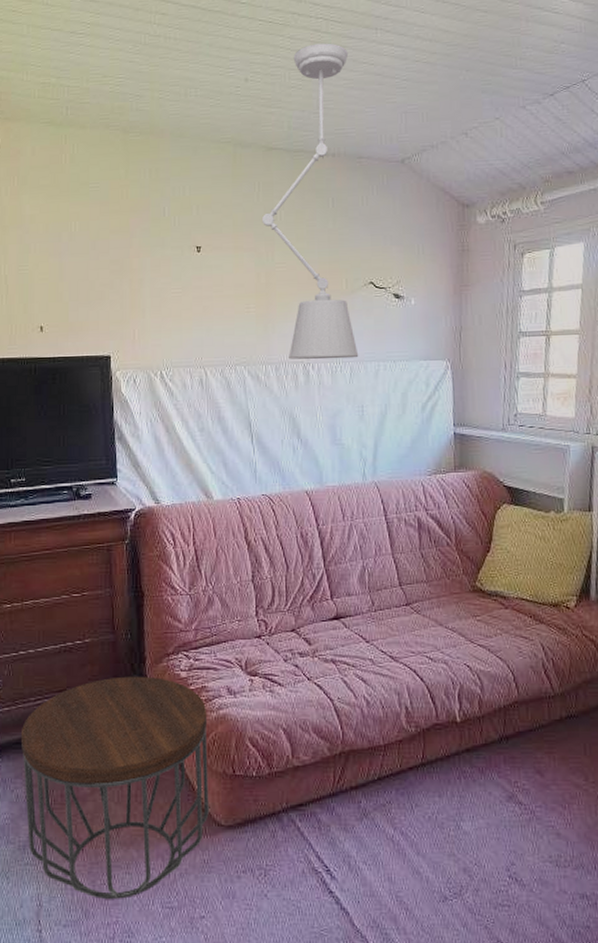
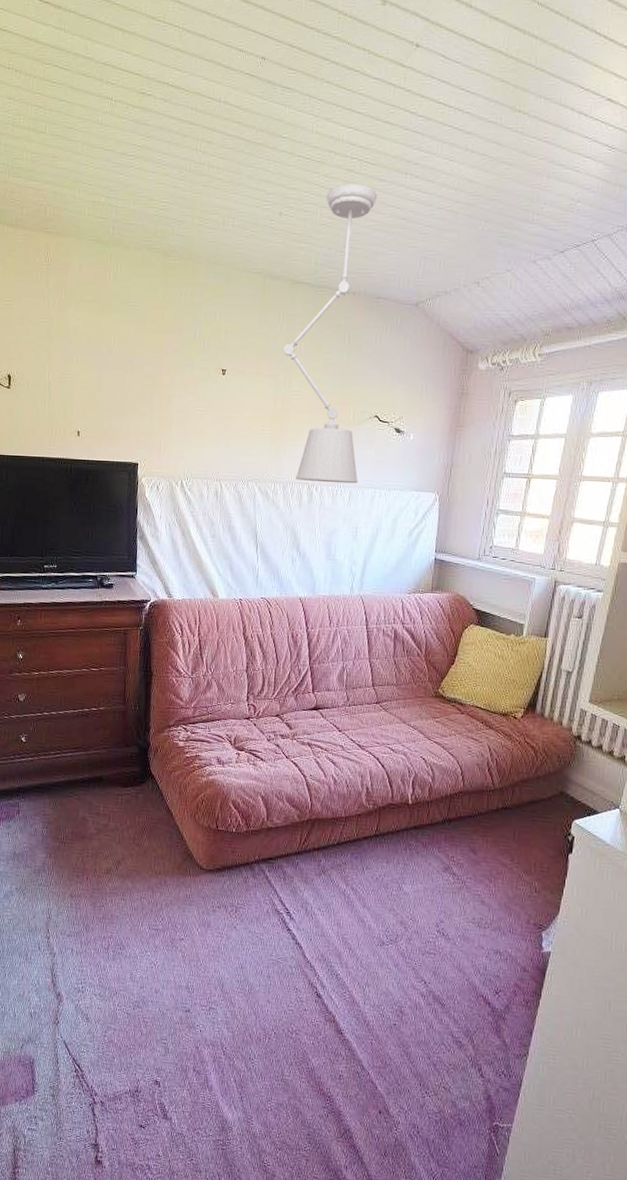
side table: present [20,676,209,899] -> none [41,741,199,919]

